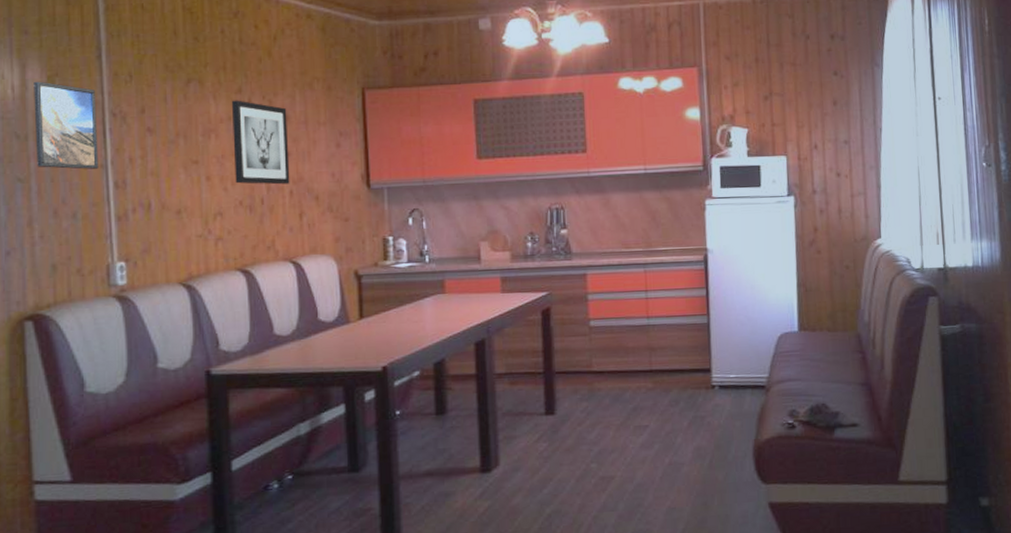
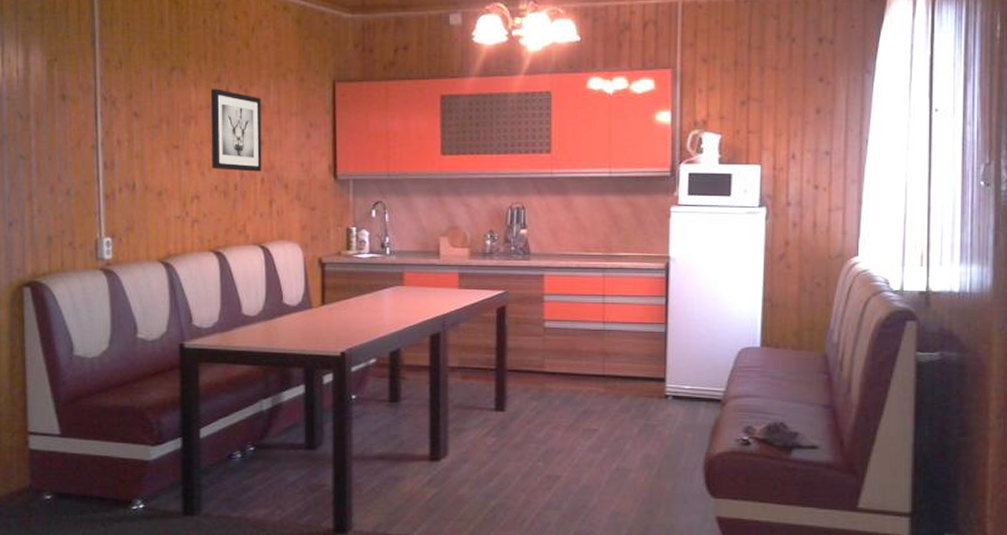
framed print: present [34,81,99,169] -> none [35,65,91,150]

